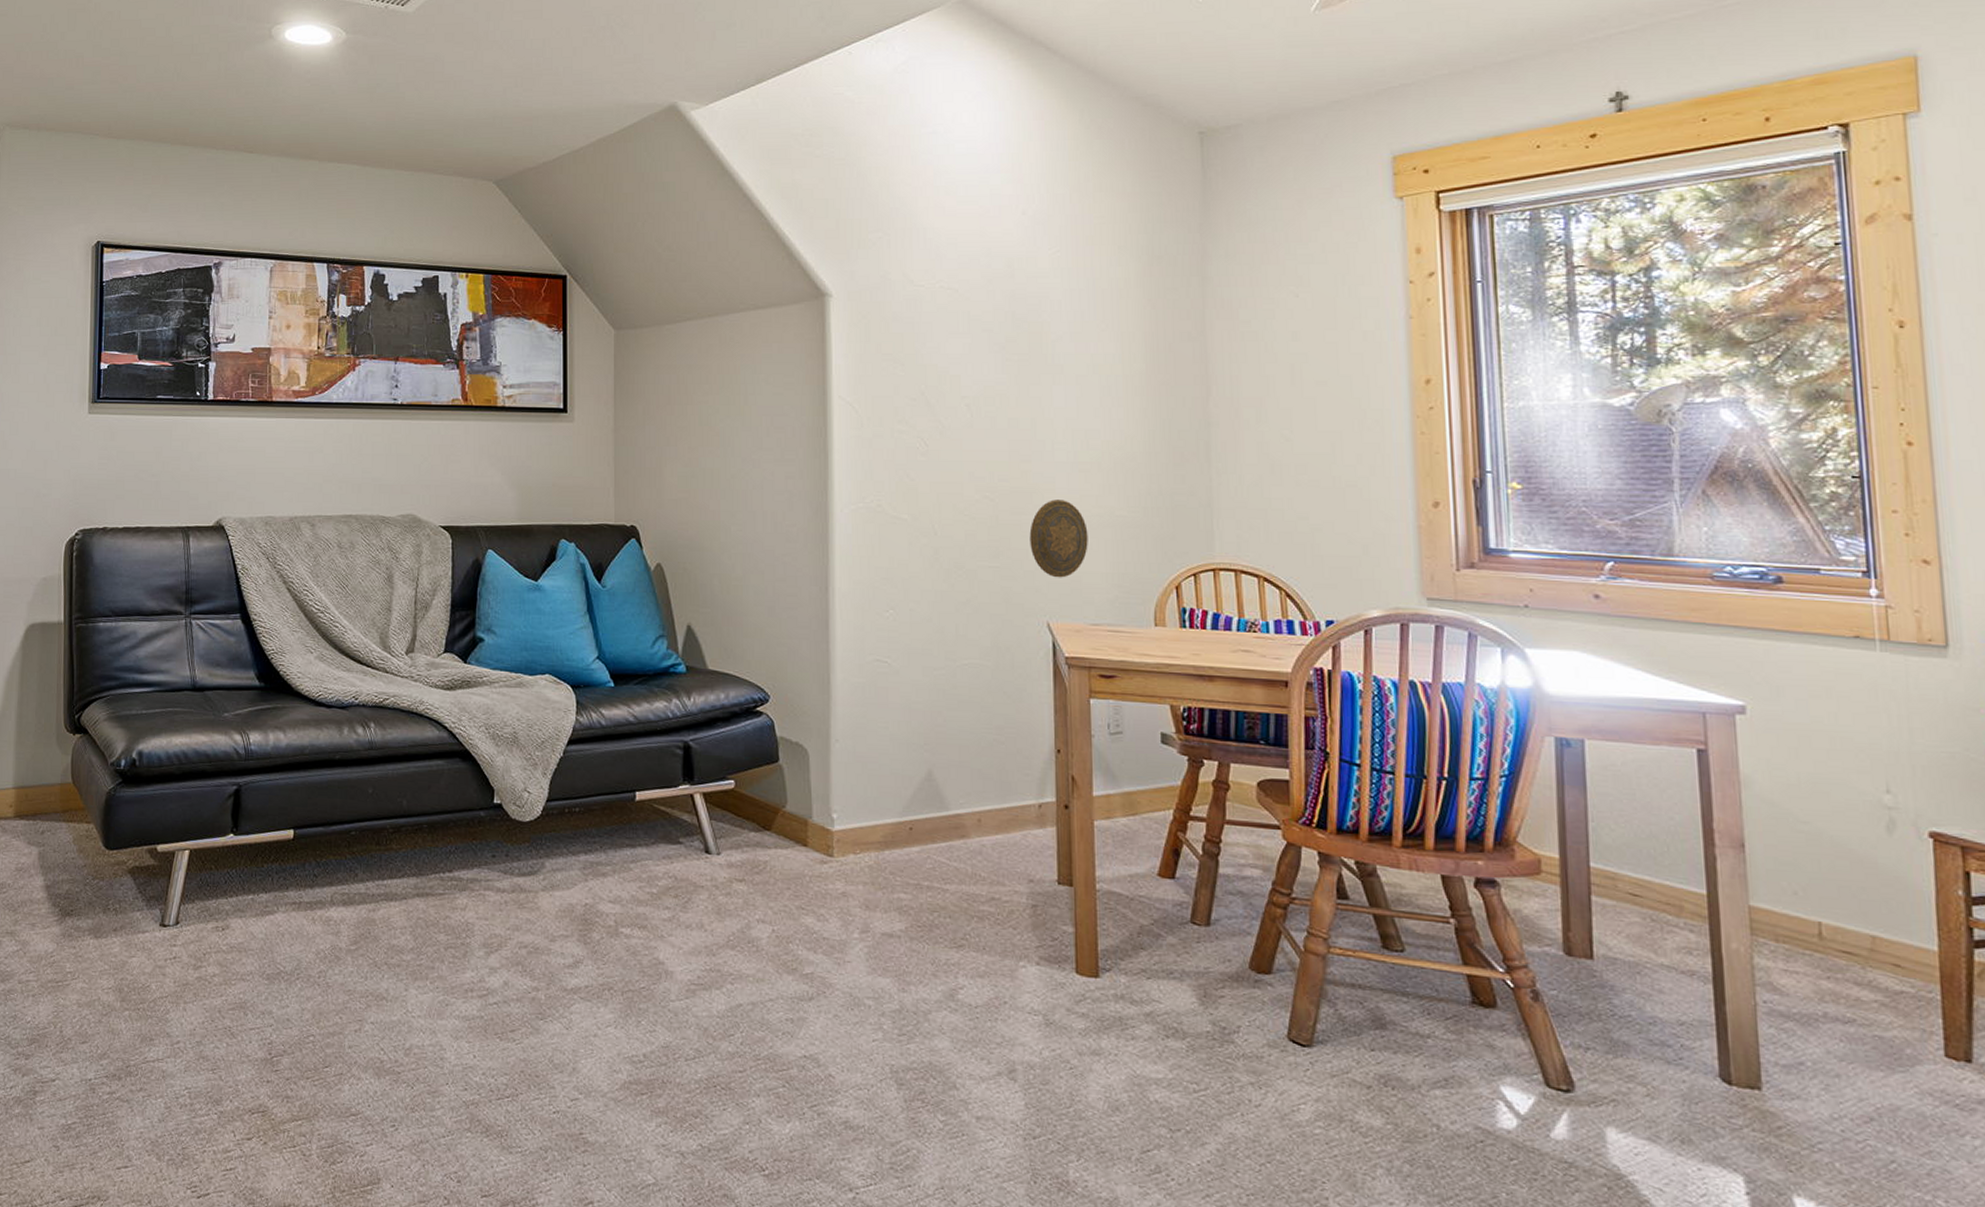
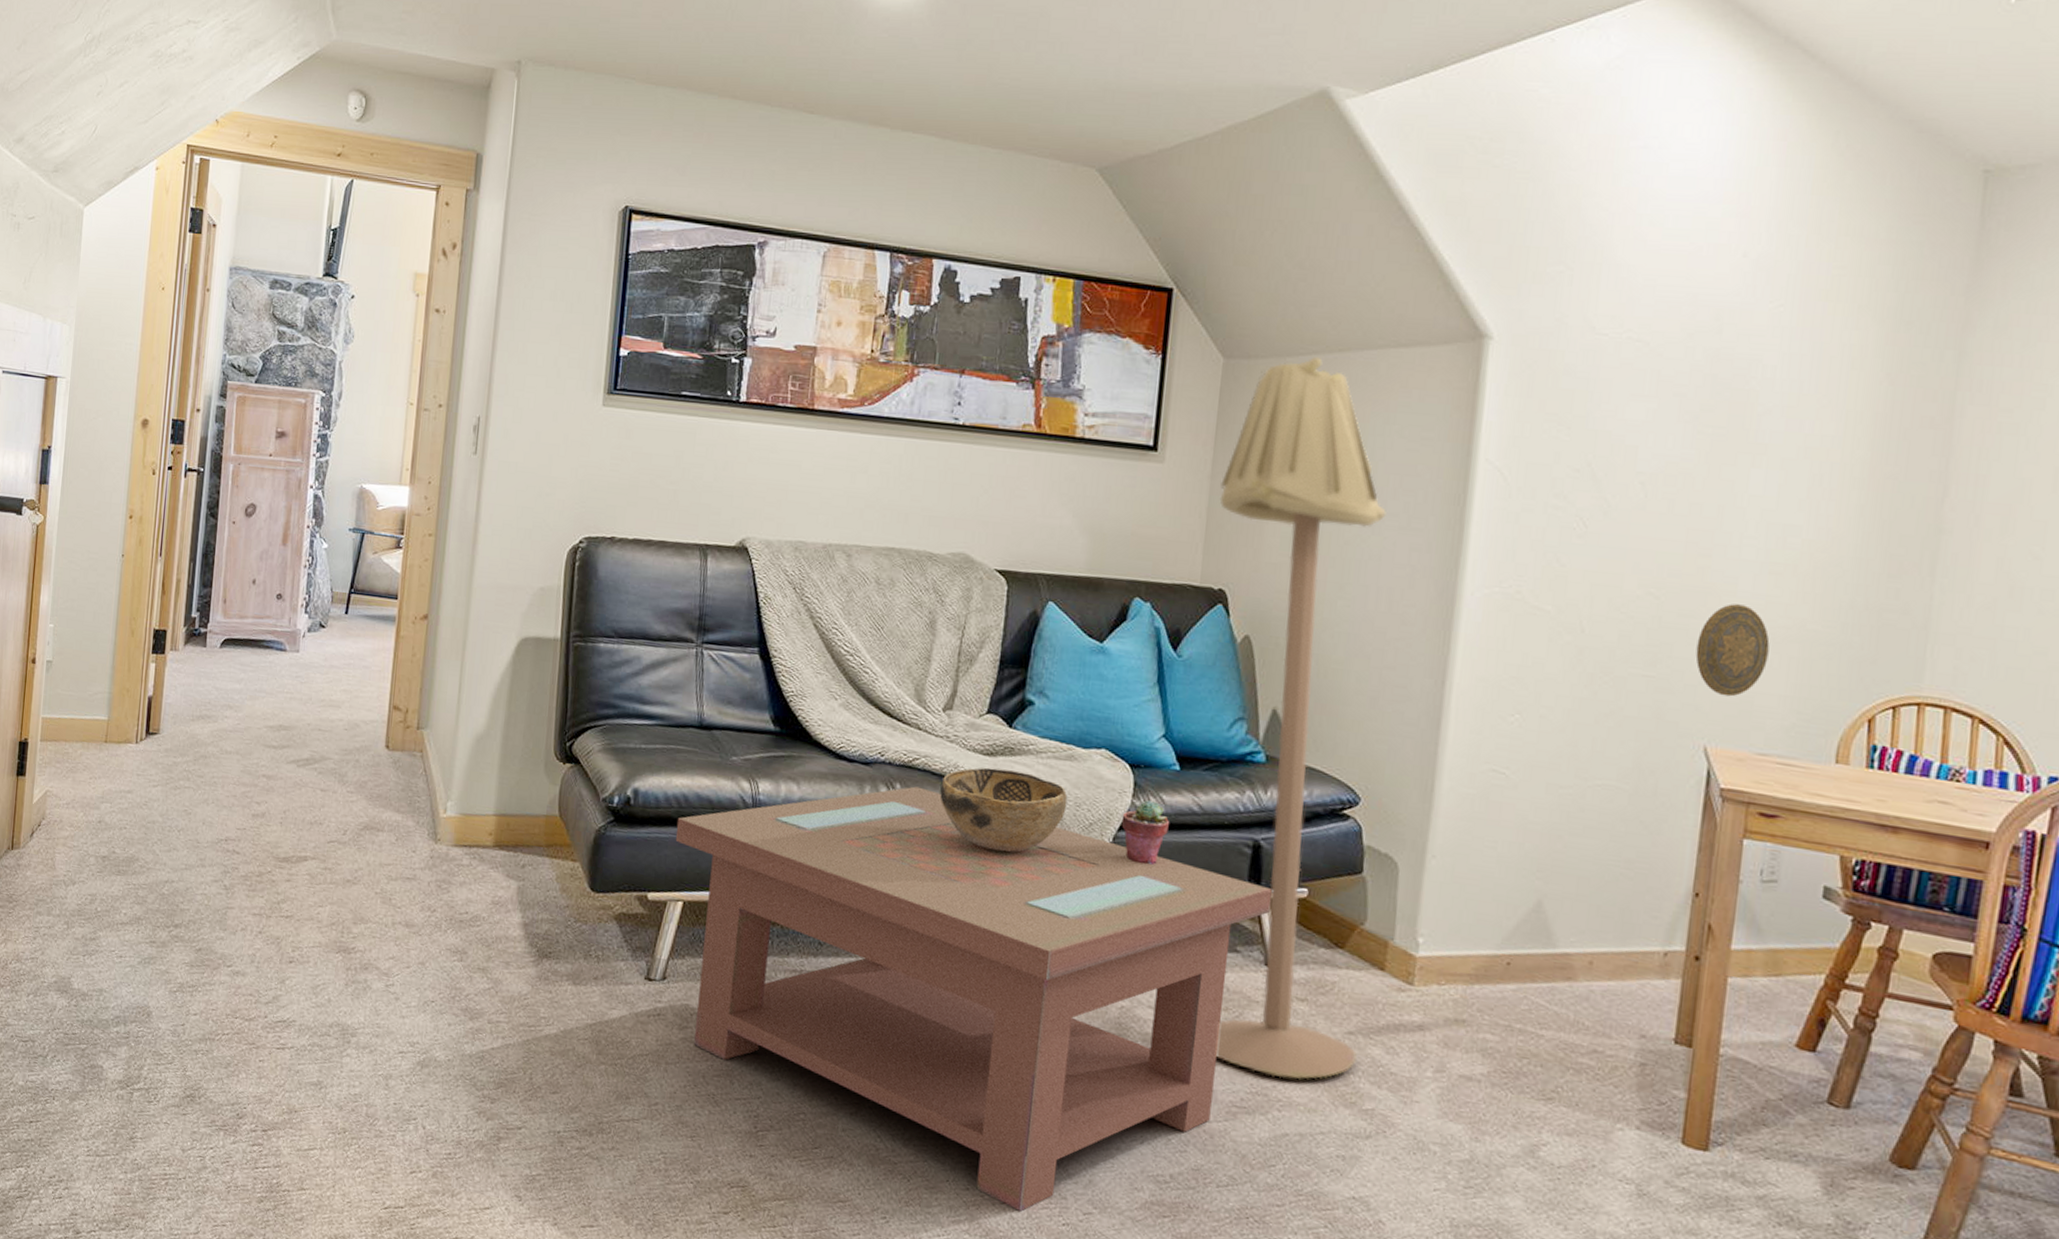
coffee table: none [178,724,704,1105] -> present [675,786,1272,1211]
decorative bowl: none [410,700,521,775] -> present [940,767,1068,853]
potted succulent: none [569,715,611,773] -> present [1121,799,1170,865]
floor lamp: none [623,323,794,954] -> present [1215,357,1387,1080]

